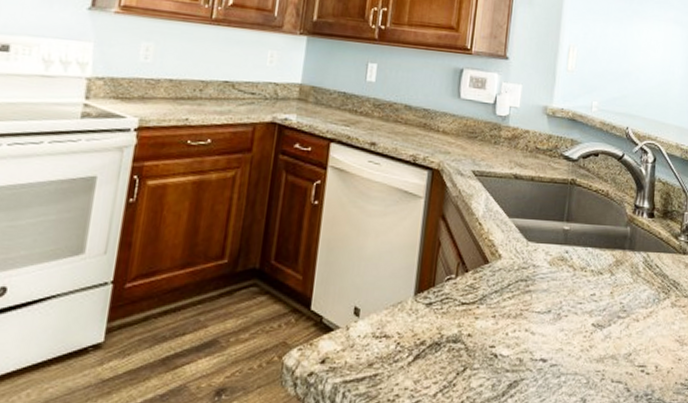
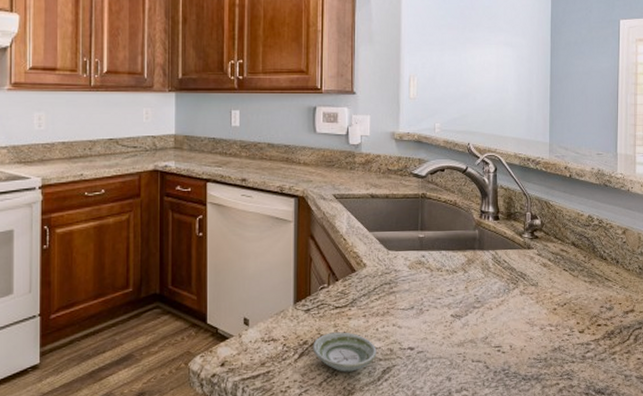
saucer: none [430,333,504,383] -> present [313,332,377,372]

